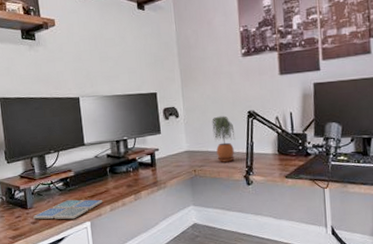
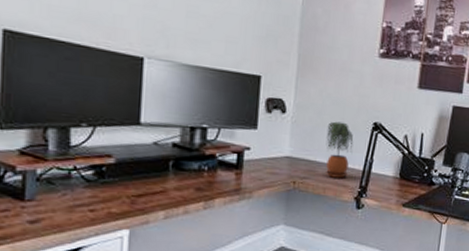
drink coaster: present [33,199,102,220] -> none [32,196,154,224]

